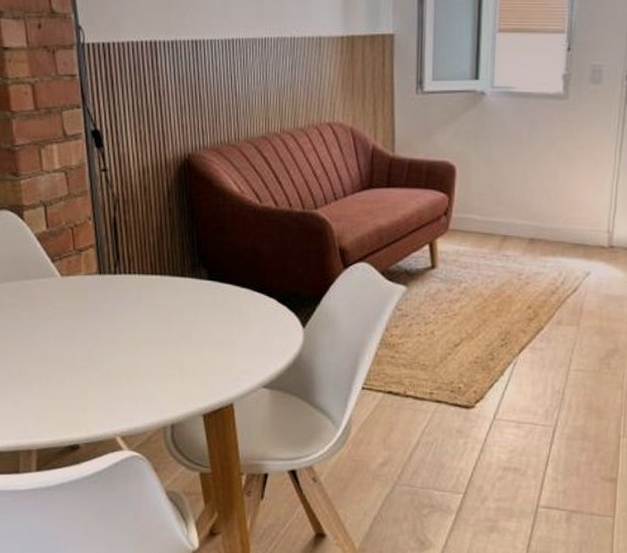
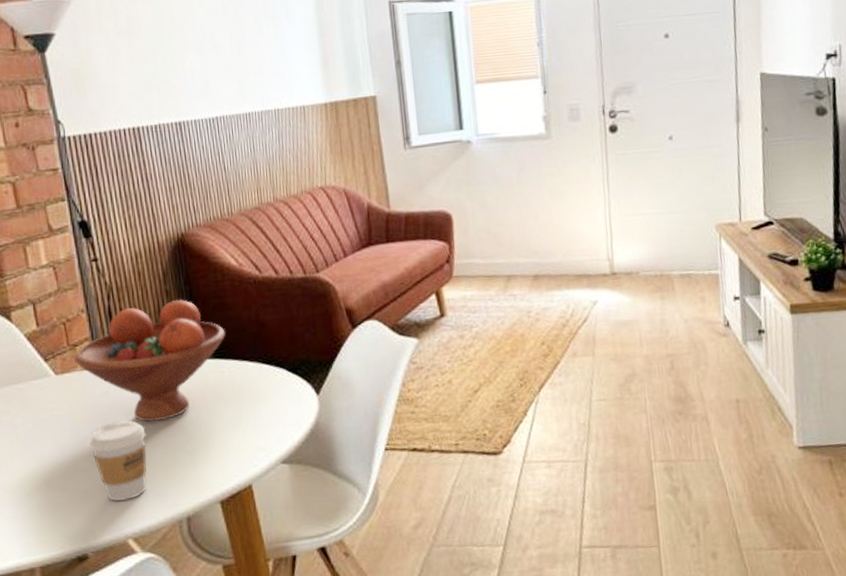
fruit bowl: none [79,218,222,333] -> present [74,299,226,422]
coffee cup: none [87,327,140,401] -> present [89,419,147,501]

